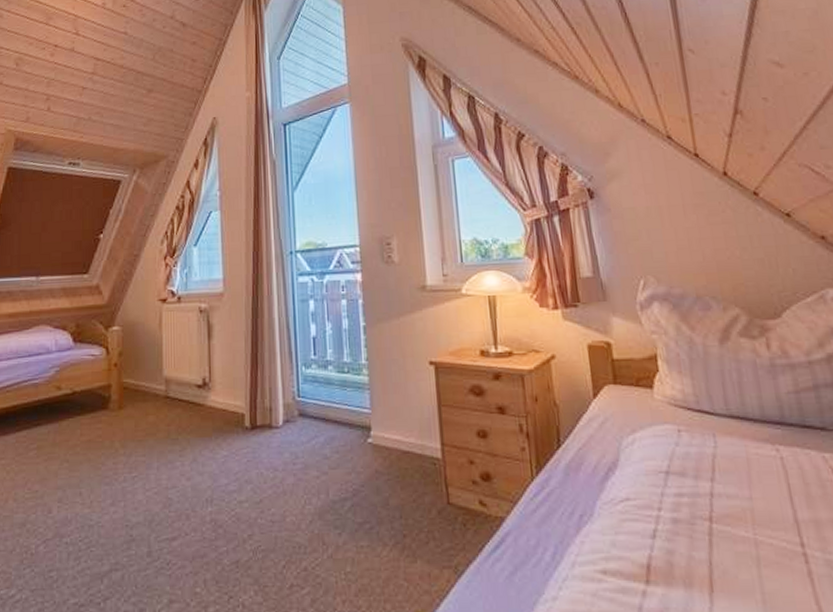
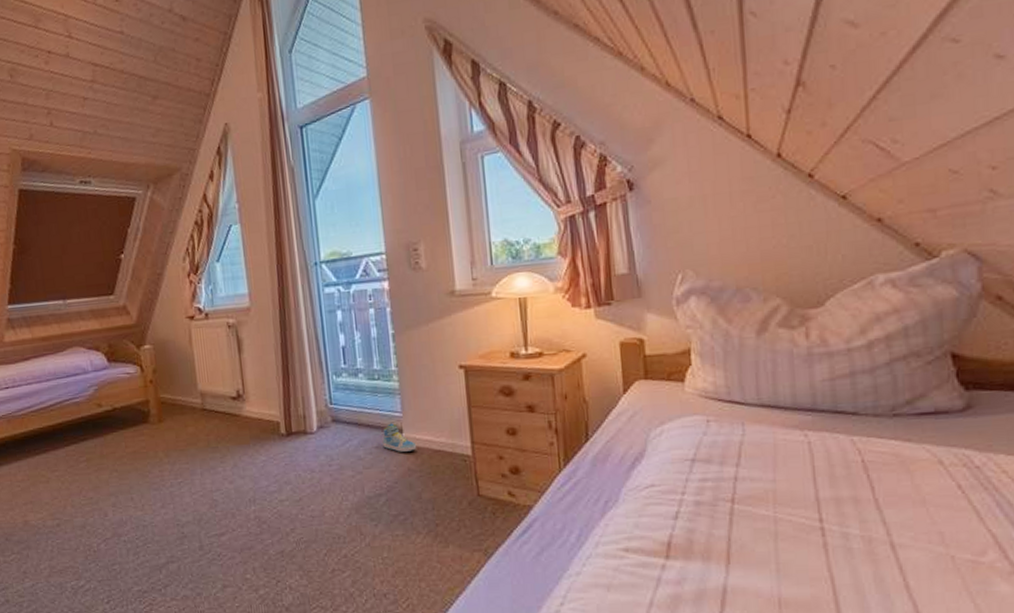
sneaker: none [350,420,385,452] -> present [382,423,417,452]

